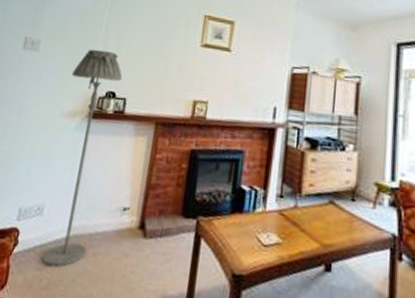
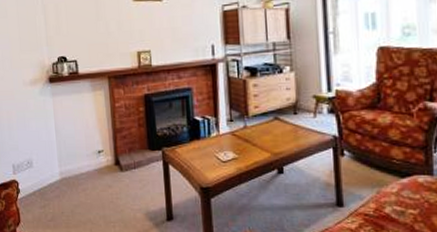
floor lamp: present [42,49,123,267] -> none [23,20,77,204]

